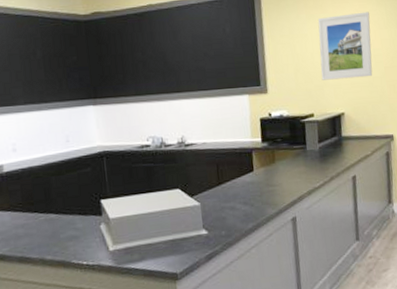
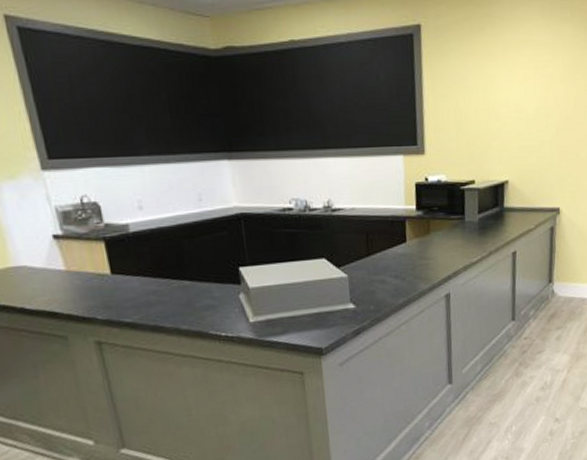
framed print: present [318,12,373,80] -> none [485,62,545,142]

